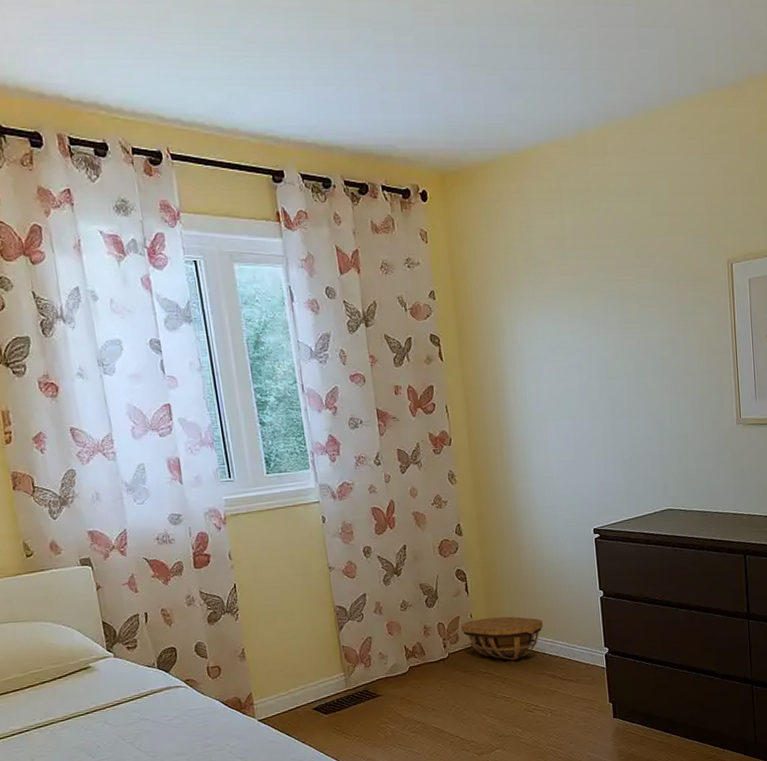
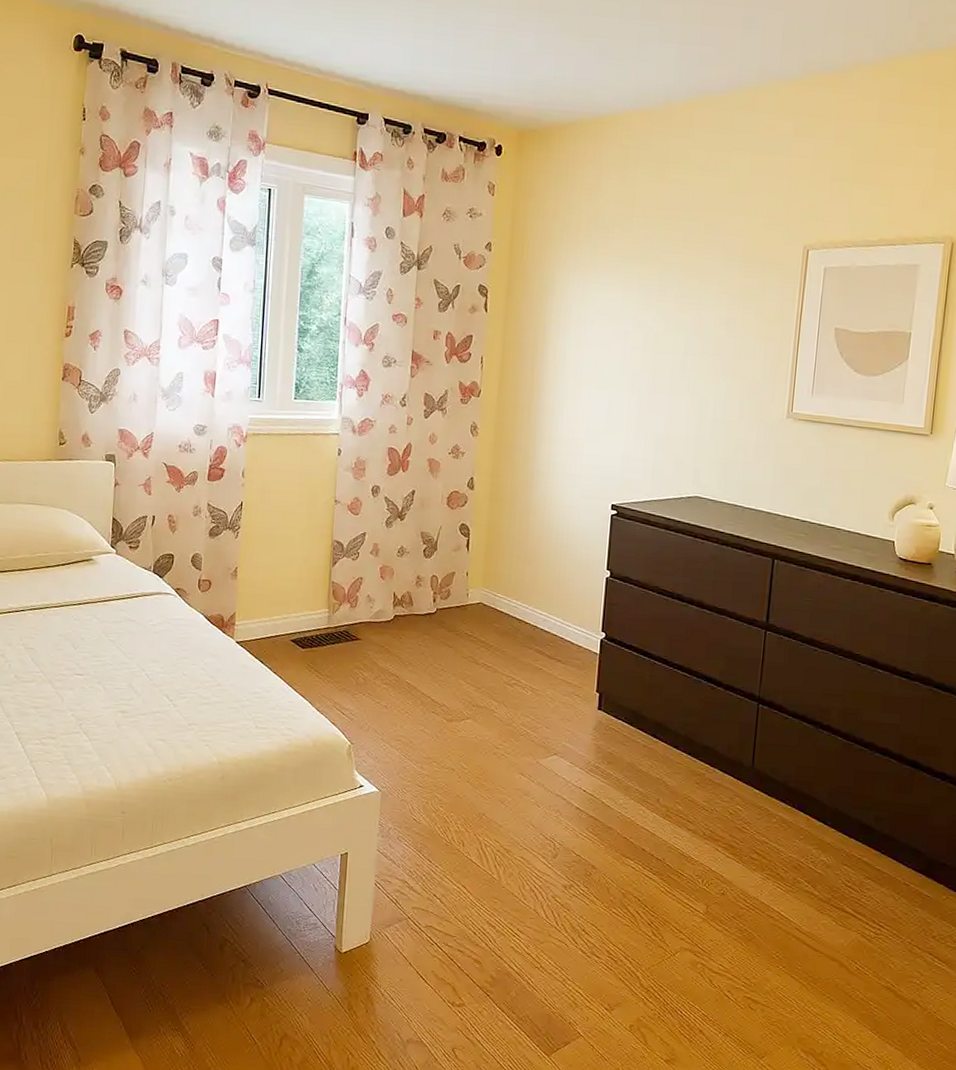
basket: present [461,616,543,660] -> none [454,578,540,628]

